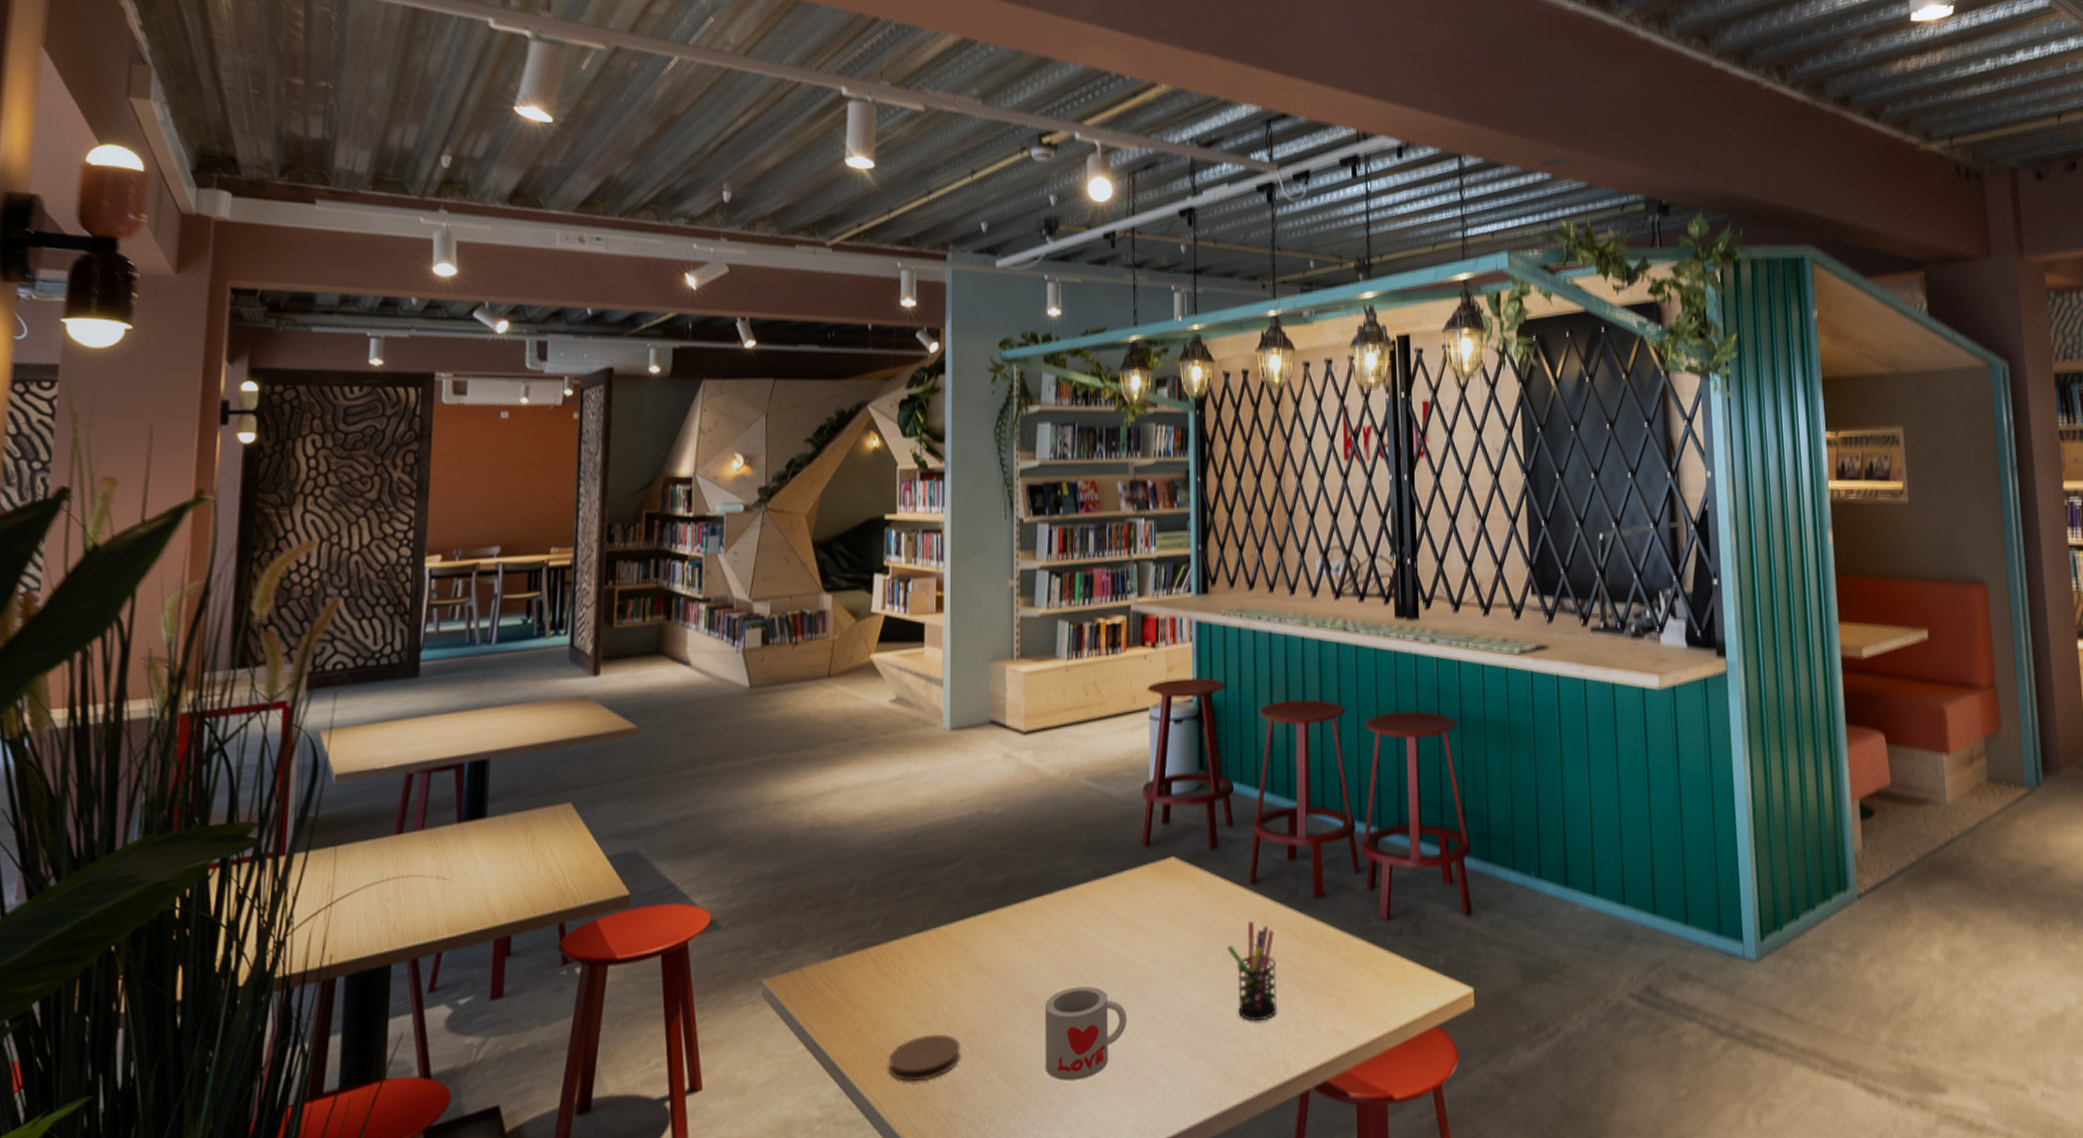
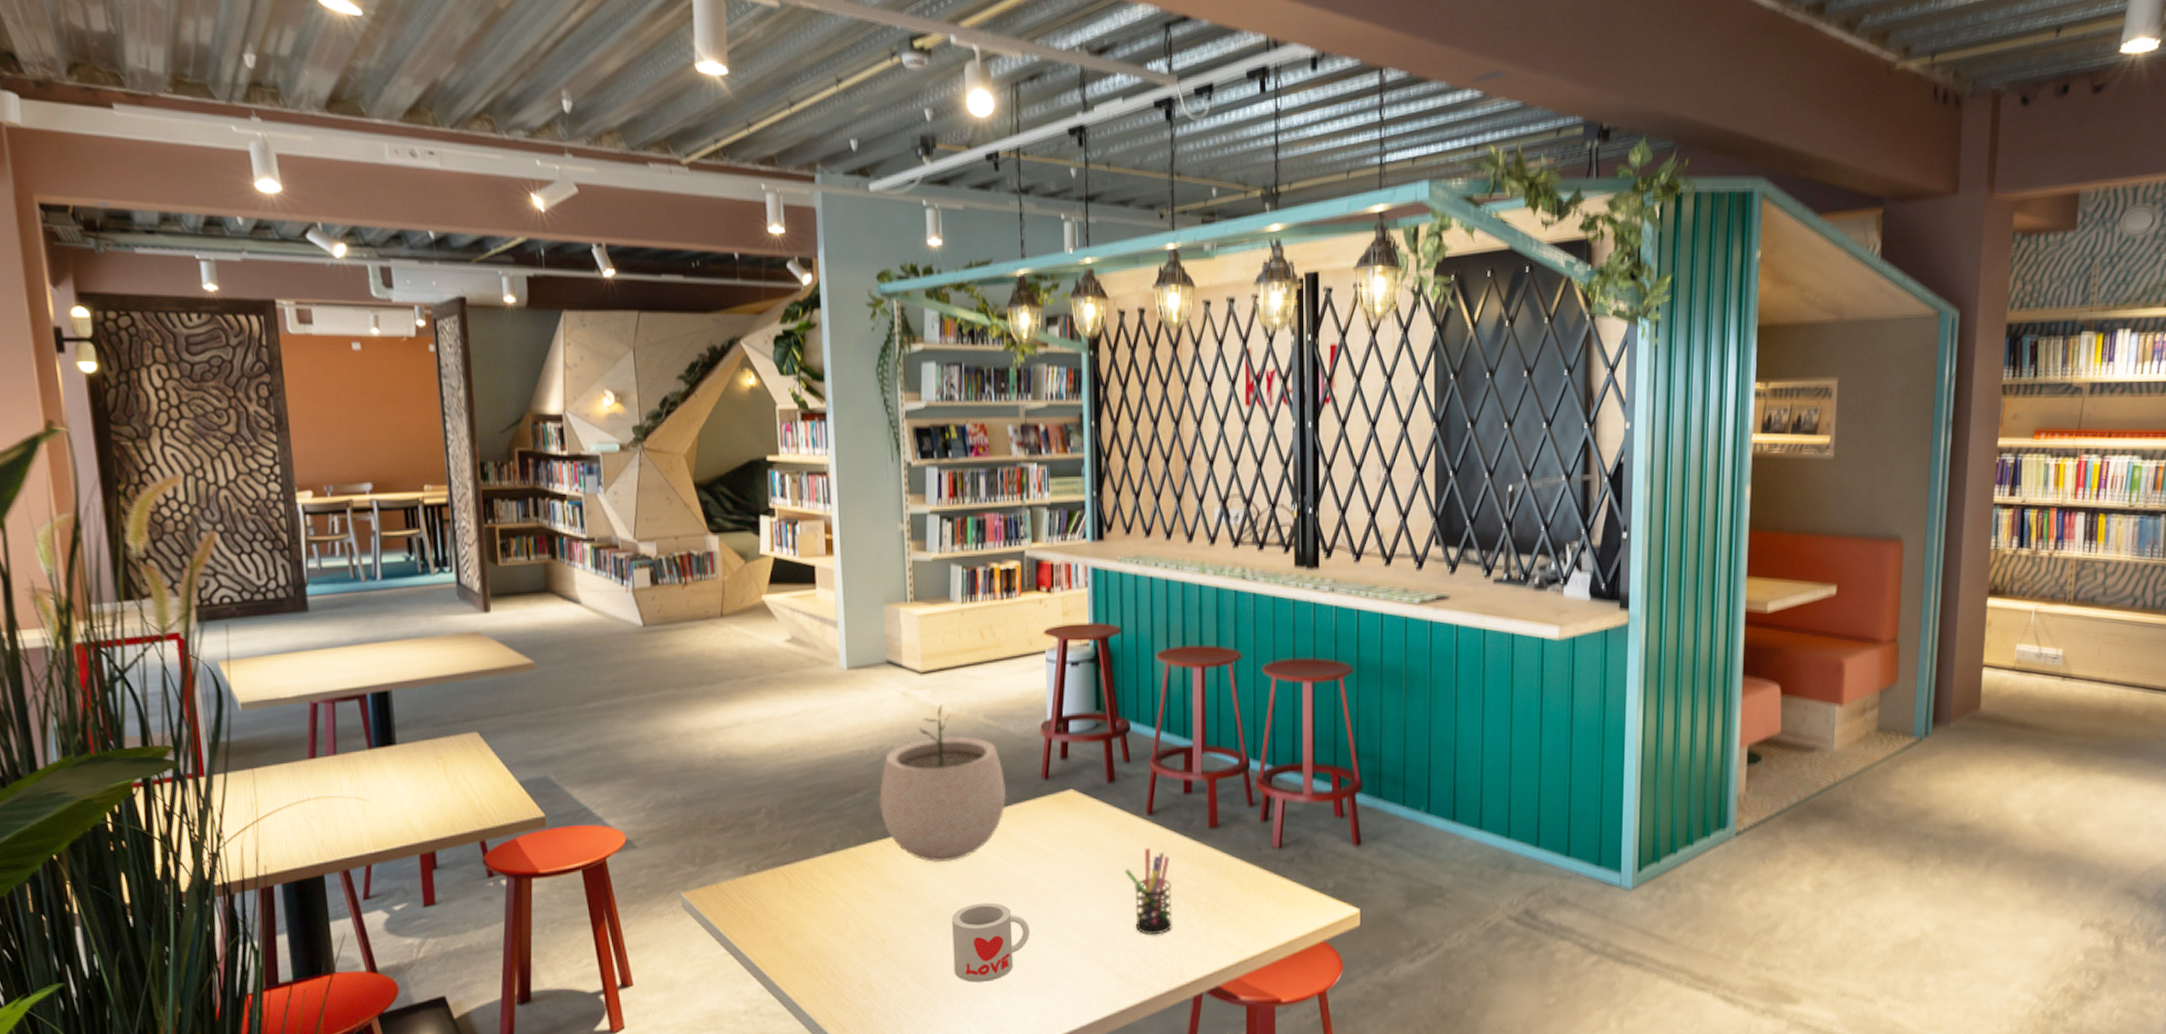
coaster: present [888,1034,962,1082] -> none [806,941,875,982]
plant pot: none [976,766,1107,942] -> present [879,704,1007,863]

